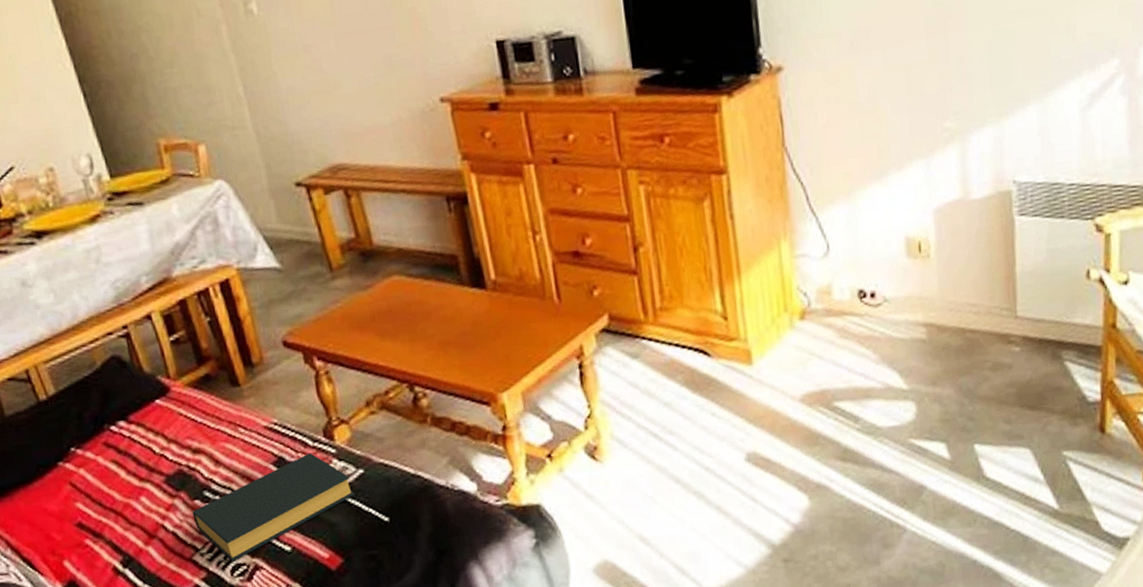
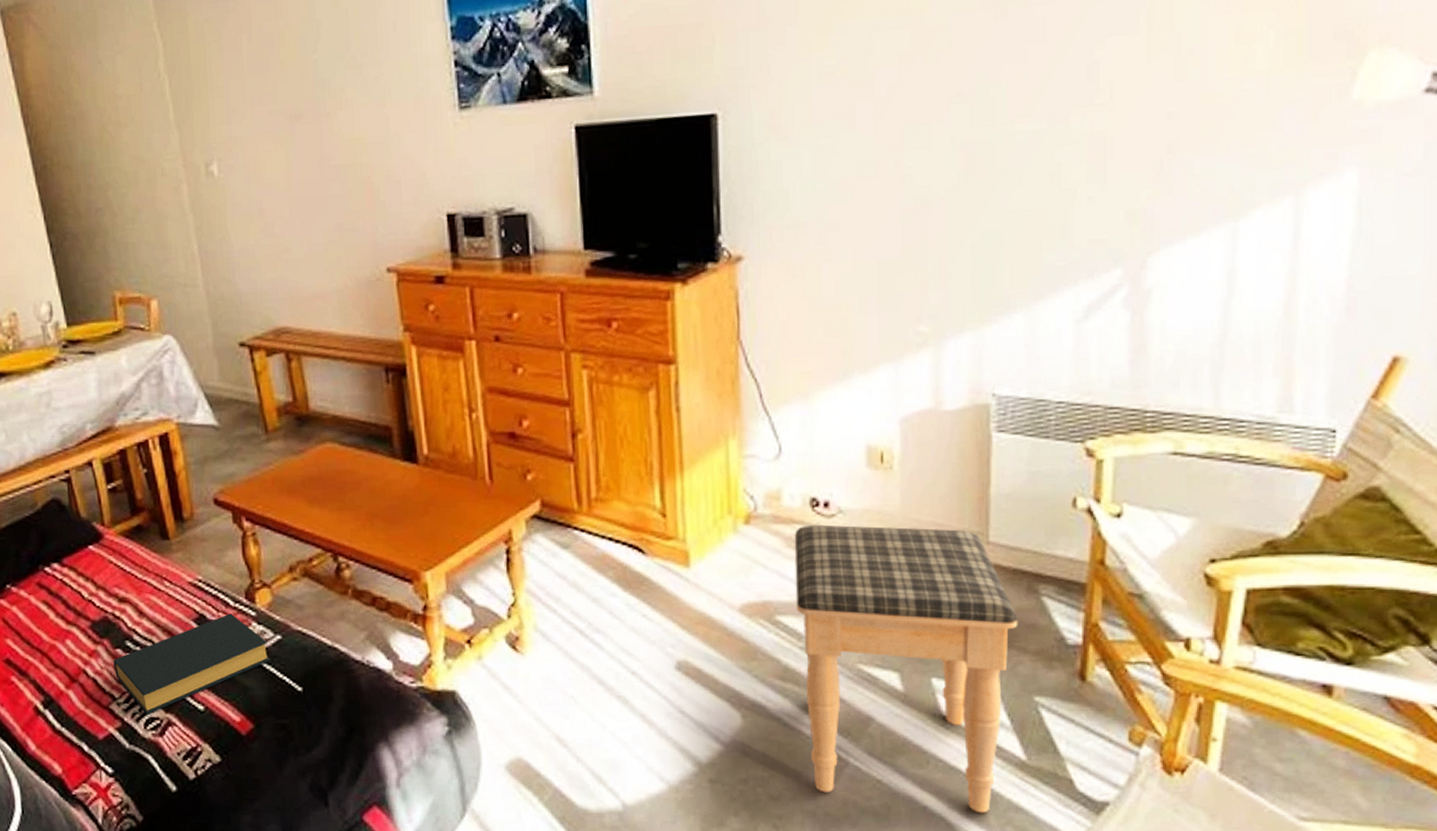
footstool: none [845,307,1046,561] -> present [794,524,1018,813]

